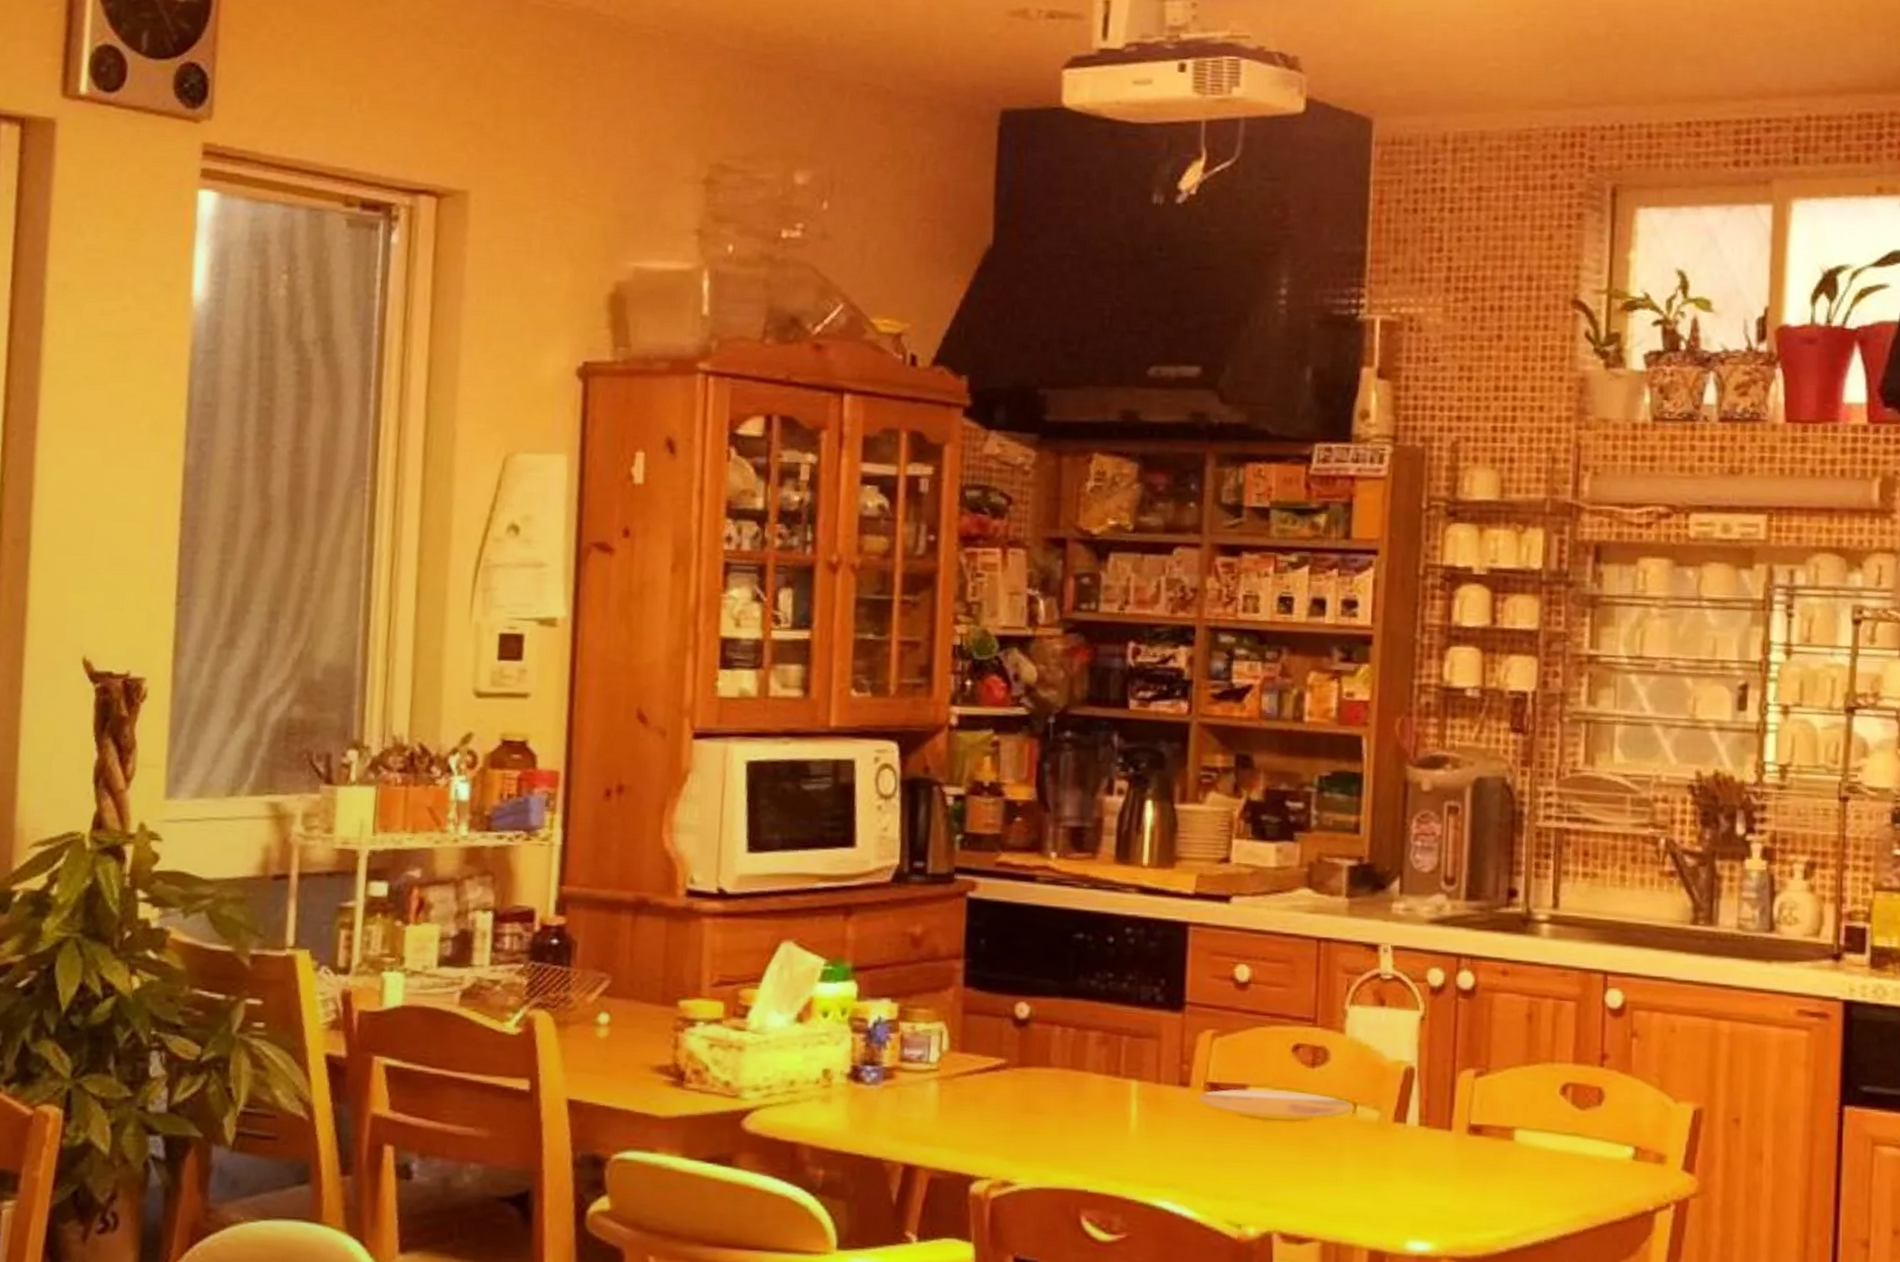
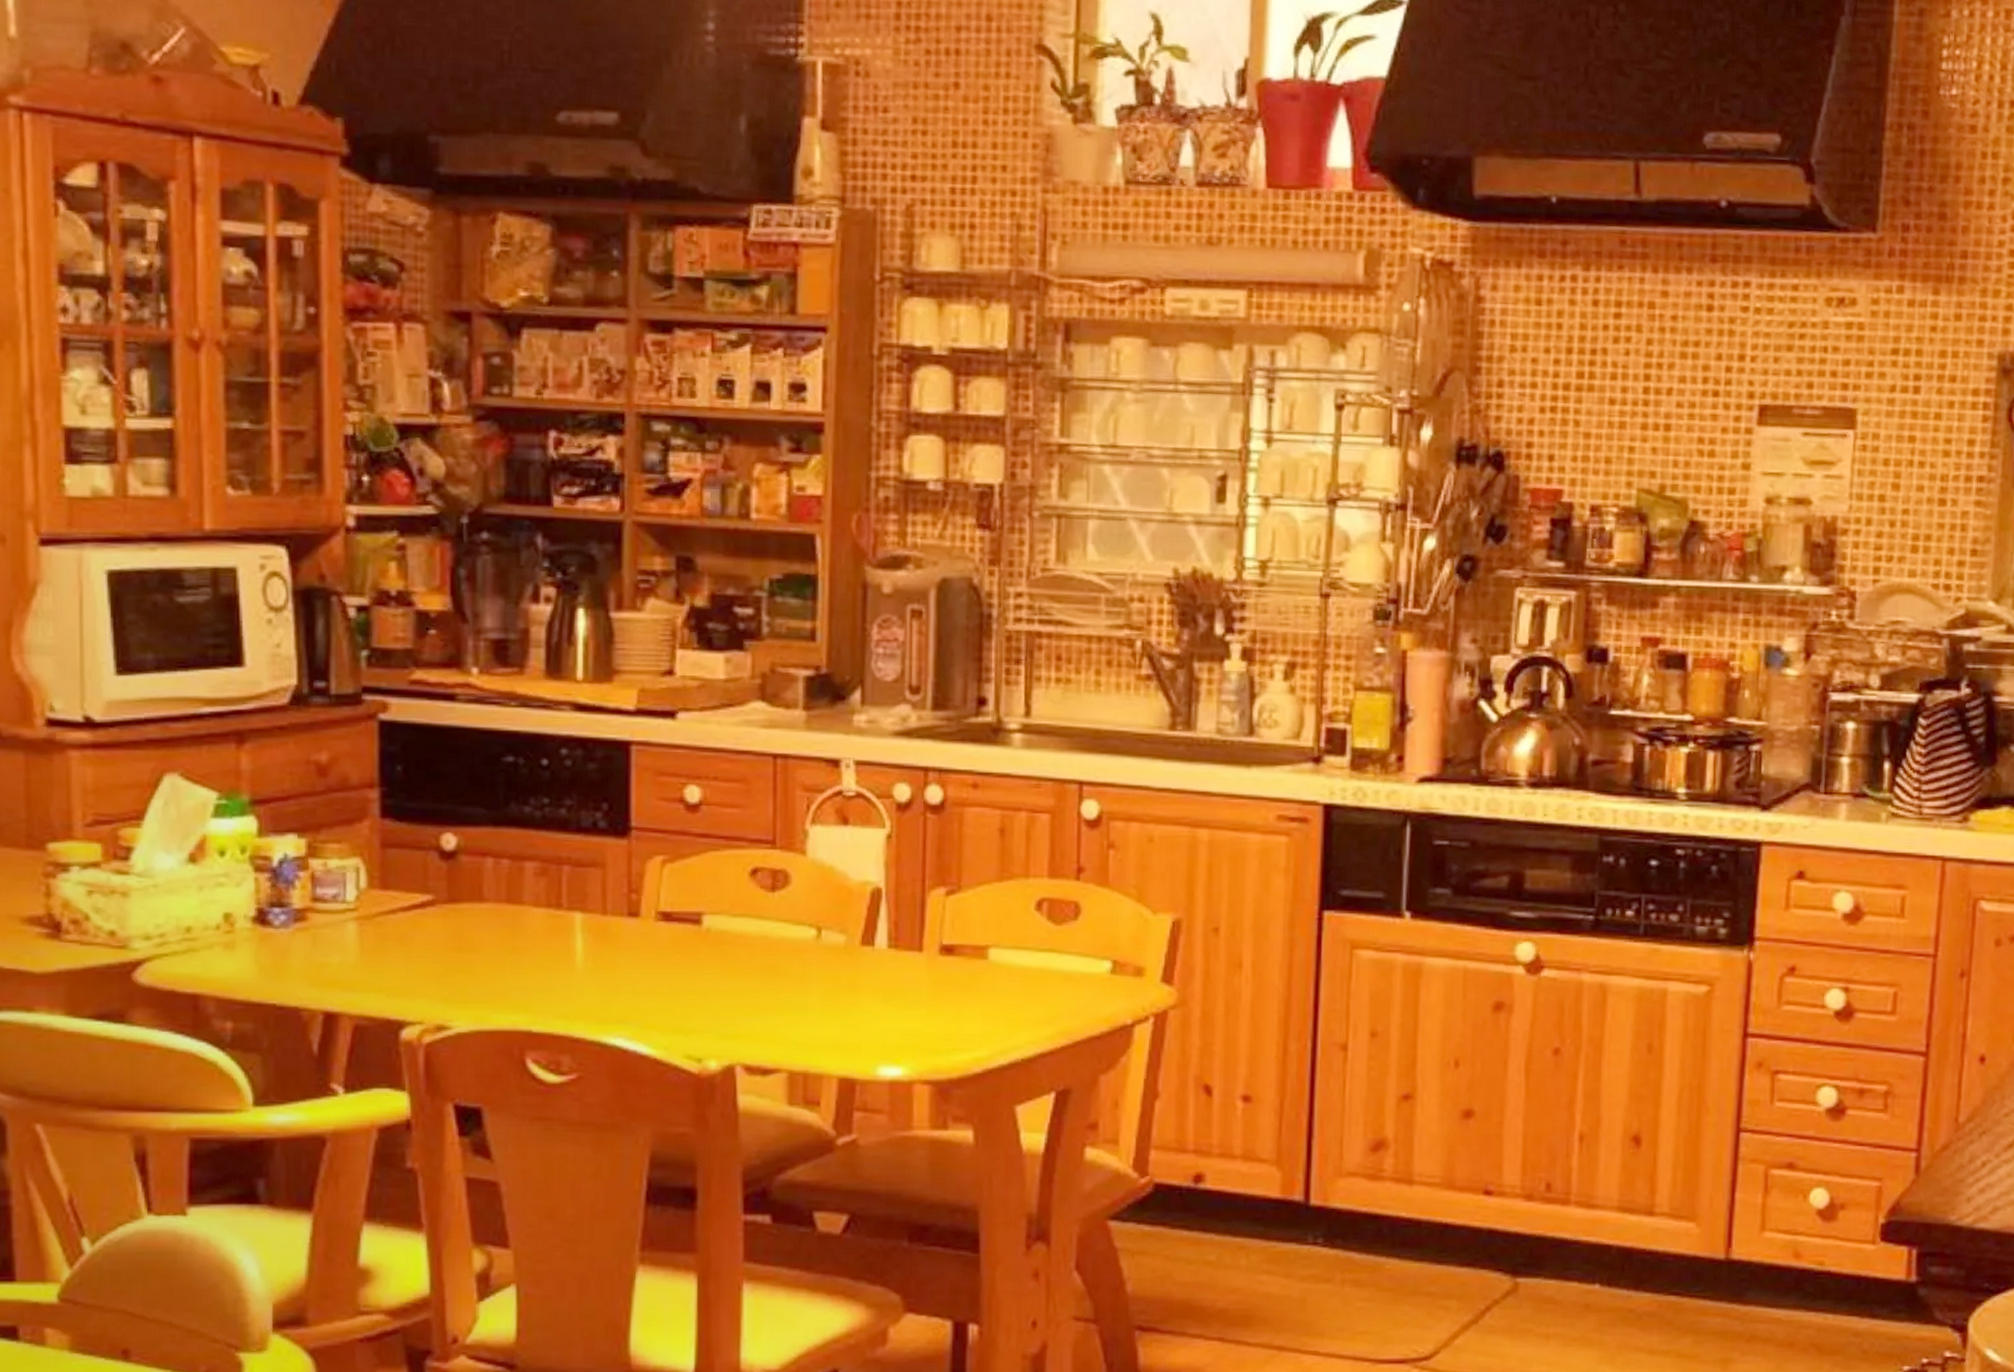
plate: present [1197,1088,1354,1122] -> none [648,916,819,950]

